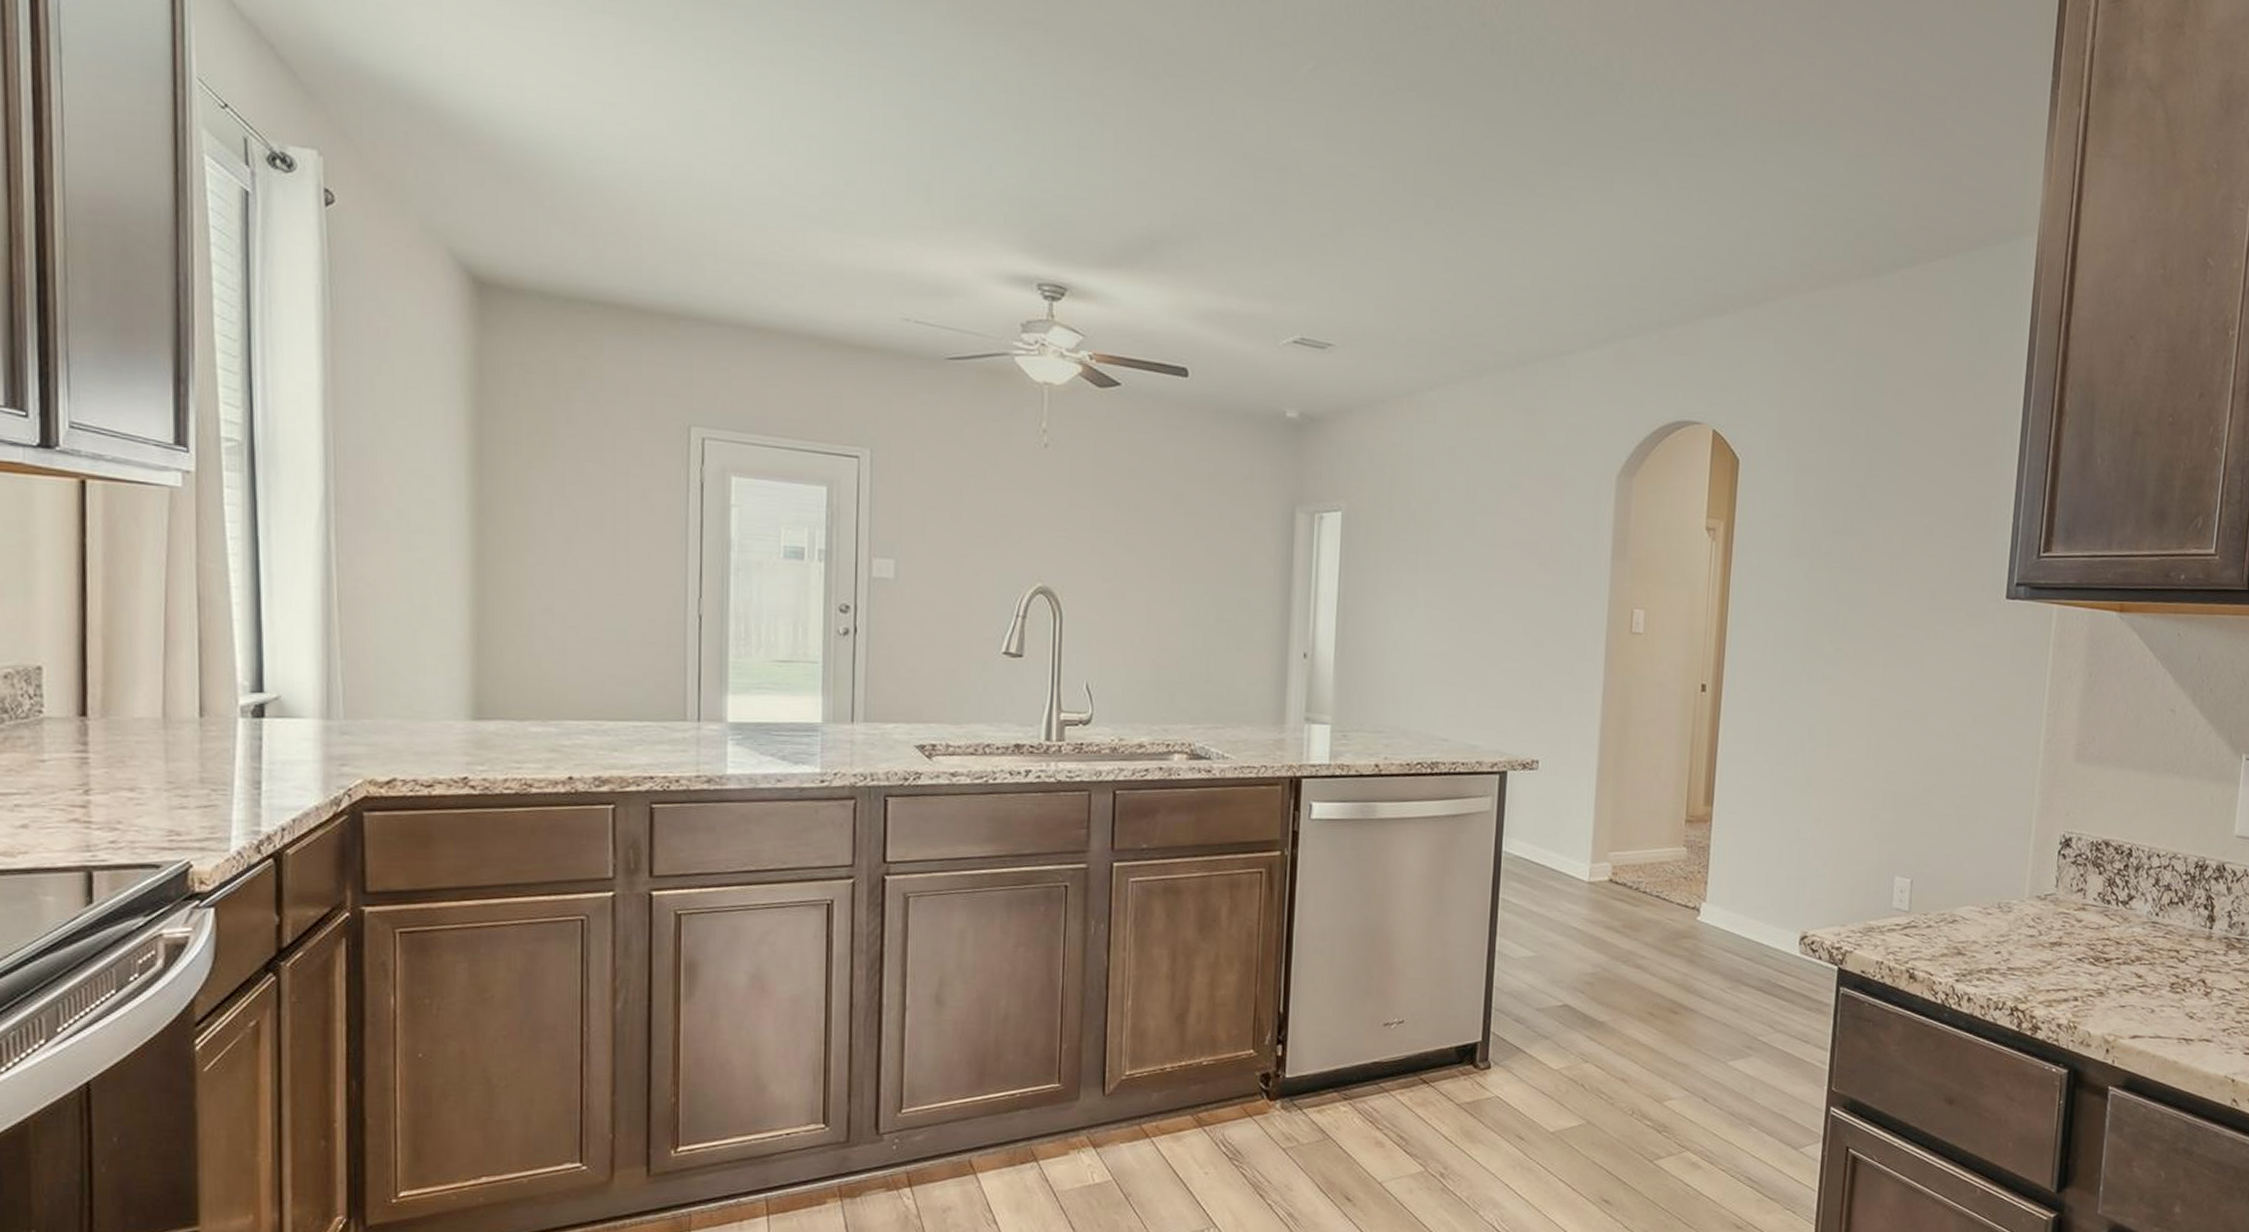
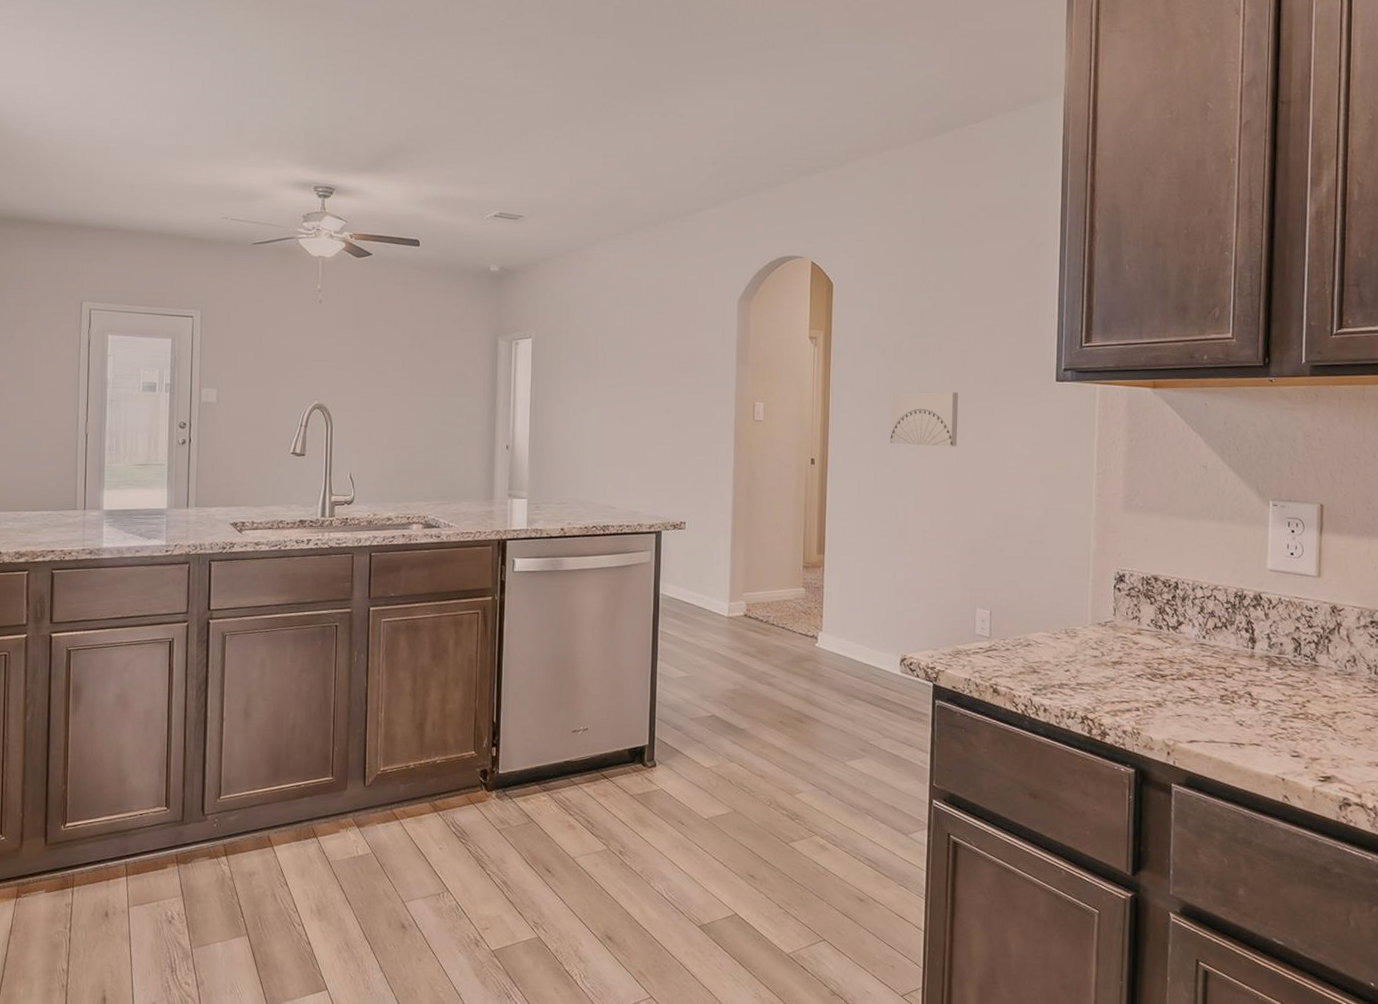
wall art: none [1801,604,1888,676] -> present [890,391,959,447]

